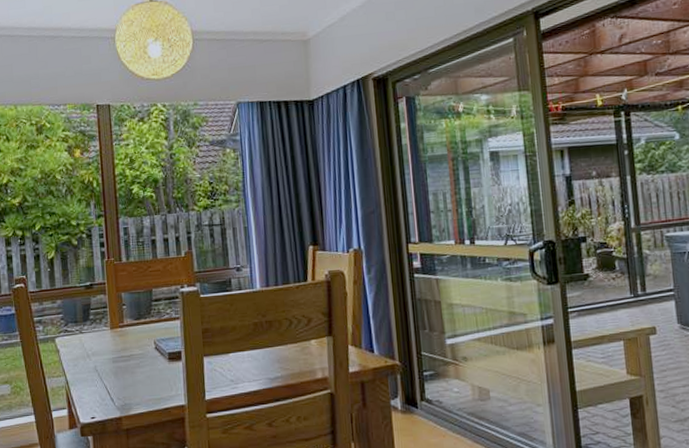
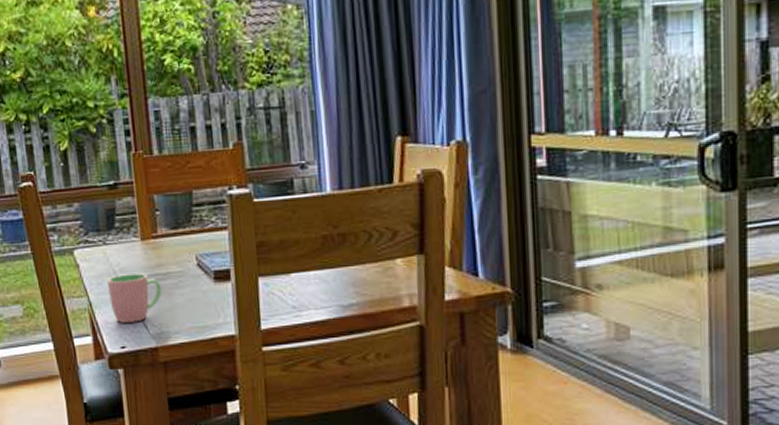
cup: none [82,356,127,397] -> present [107,273,162,323]

